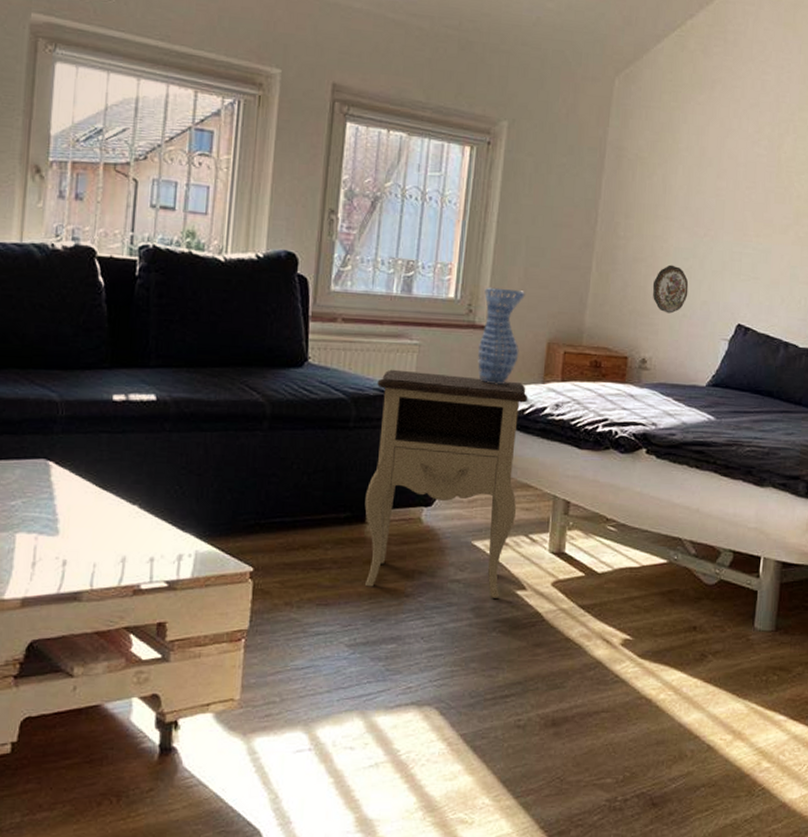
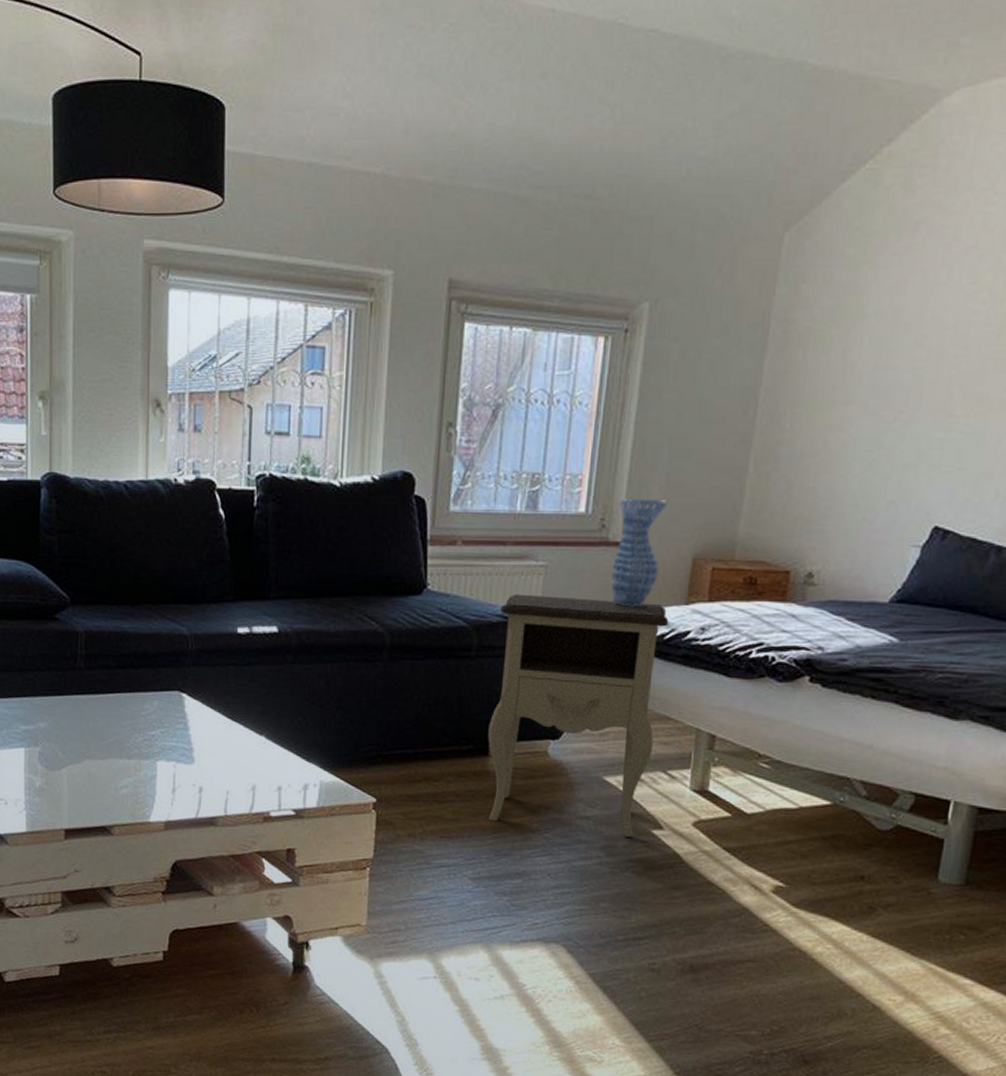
decorative plate: present [652,264,689,314] -> none [824,459,872,518]

